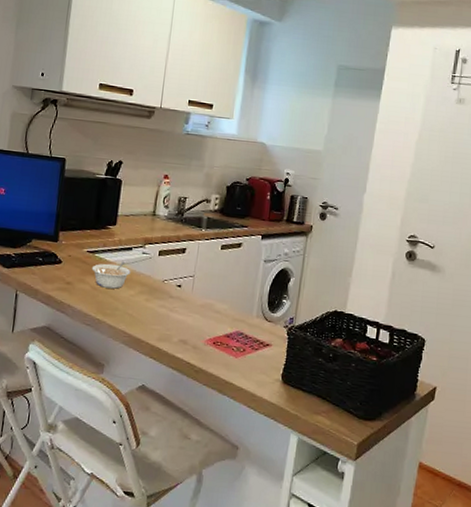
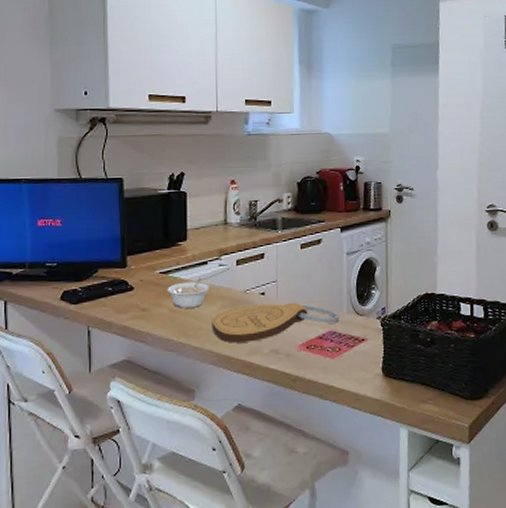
cutting board: none [127,294,248,330] -> present [211,302,339,343]

